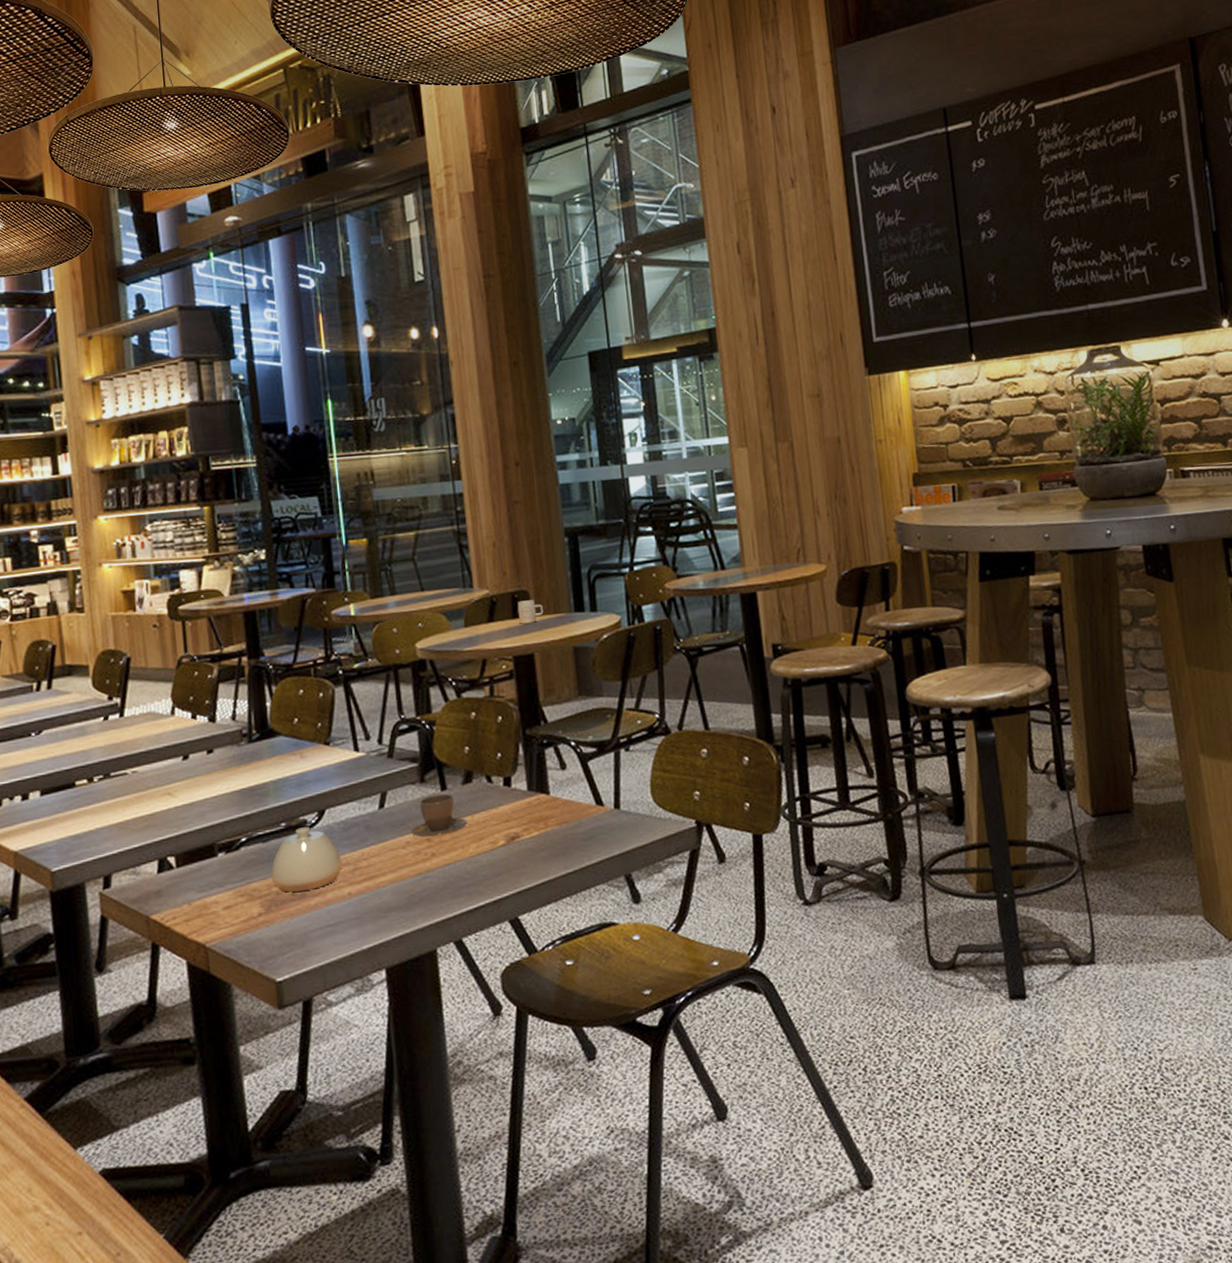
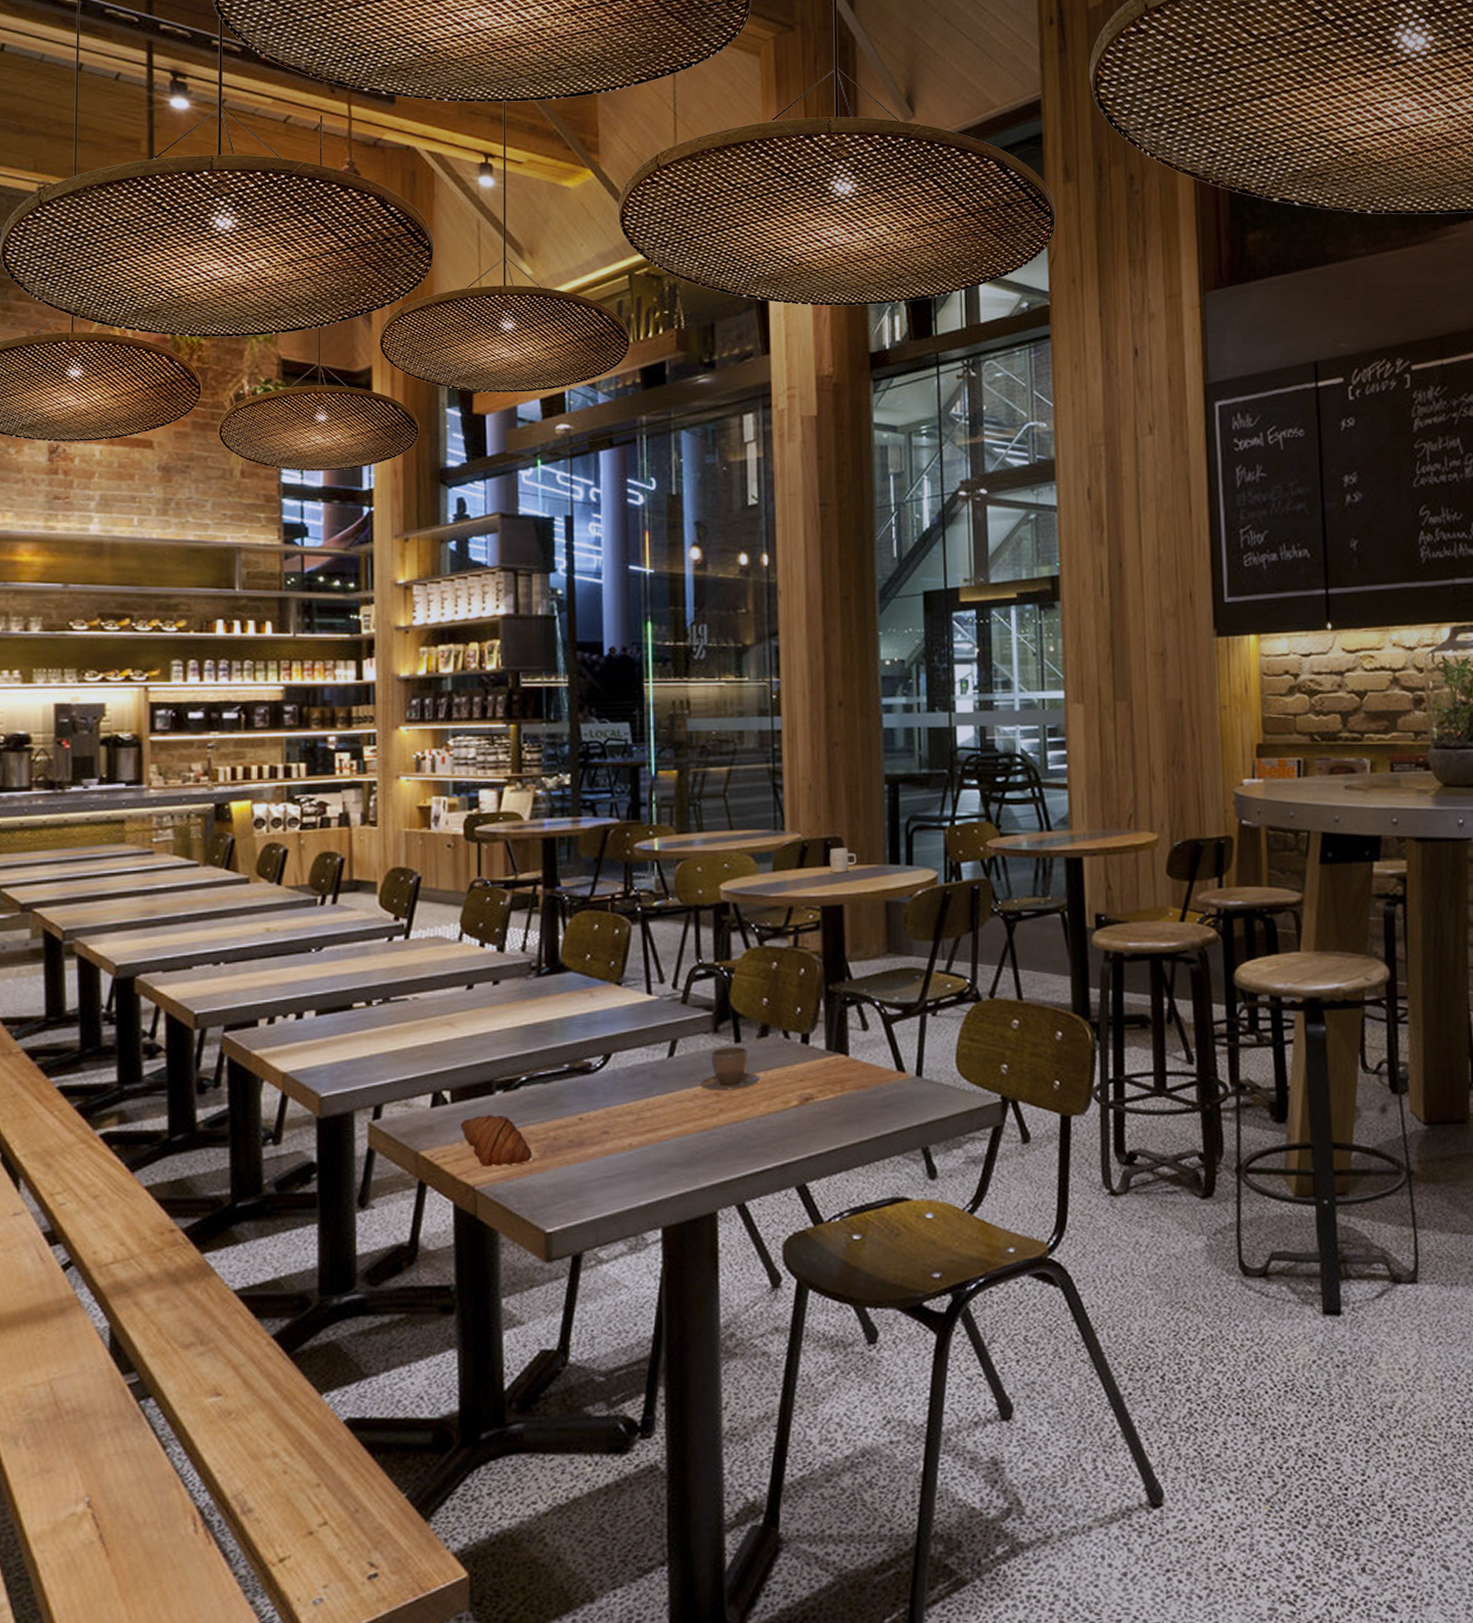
croissant: none [187,875,258,925] -> present [460,1115,532,1167]
sugar bowl: present [271,827,343,893] -> none [550,1070,626,1139]

